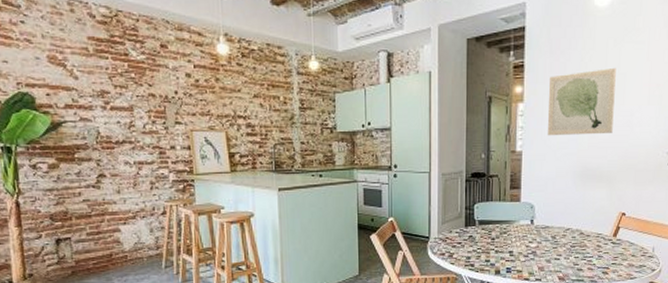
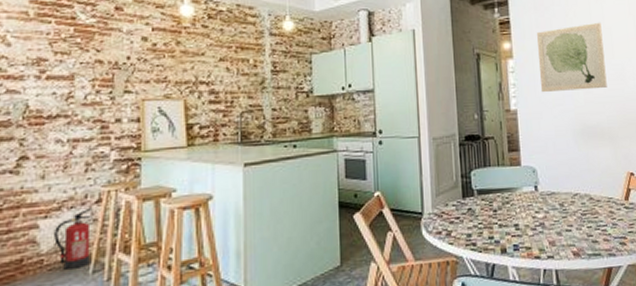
fire extinguisher: none [132,217,162,264] -> present [54,207,93,270]

